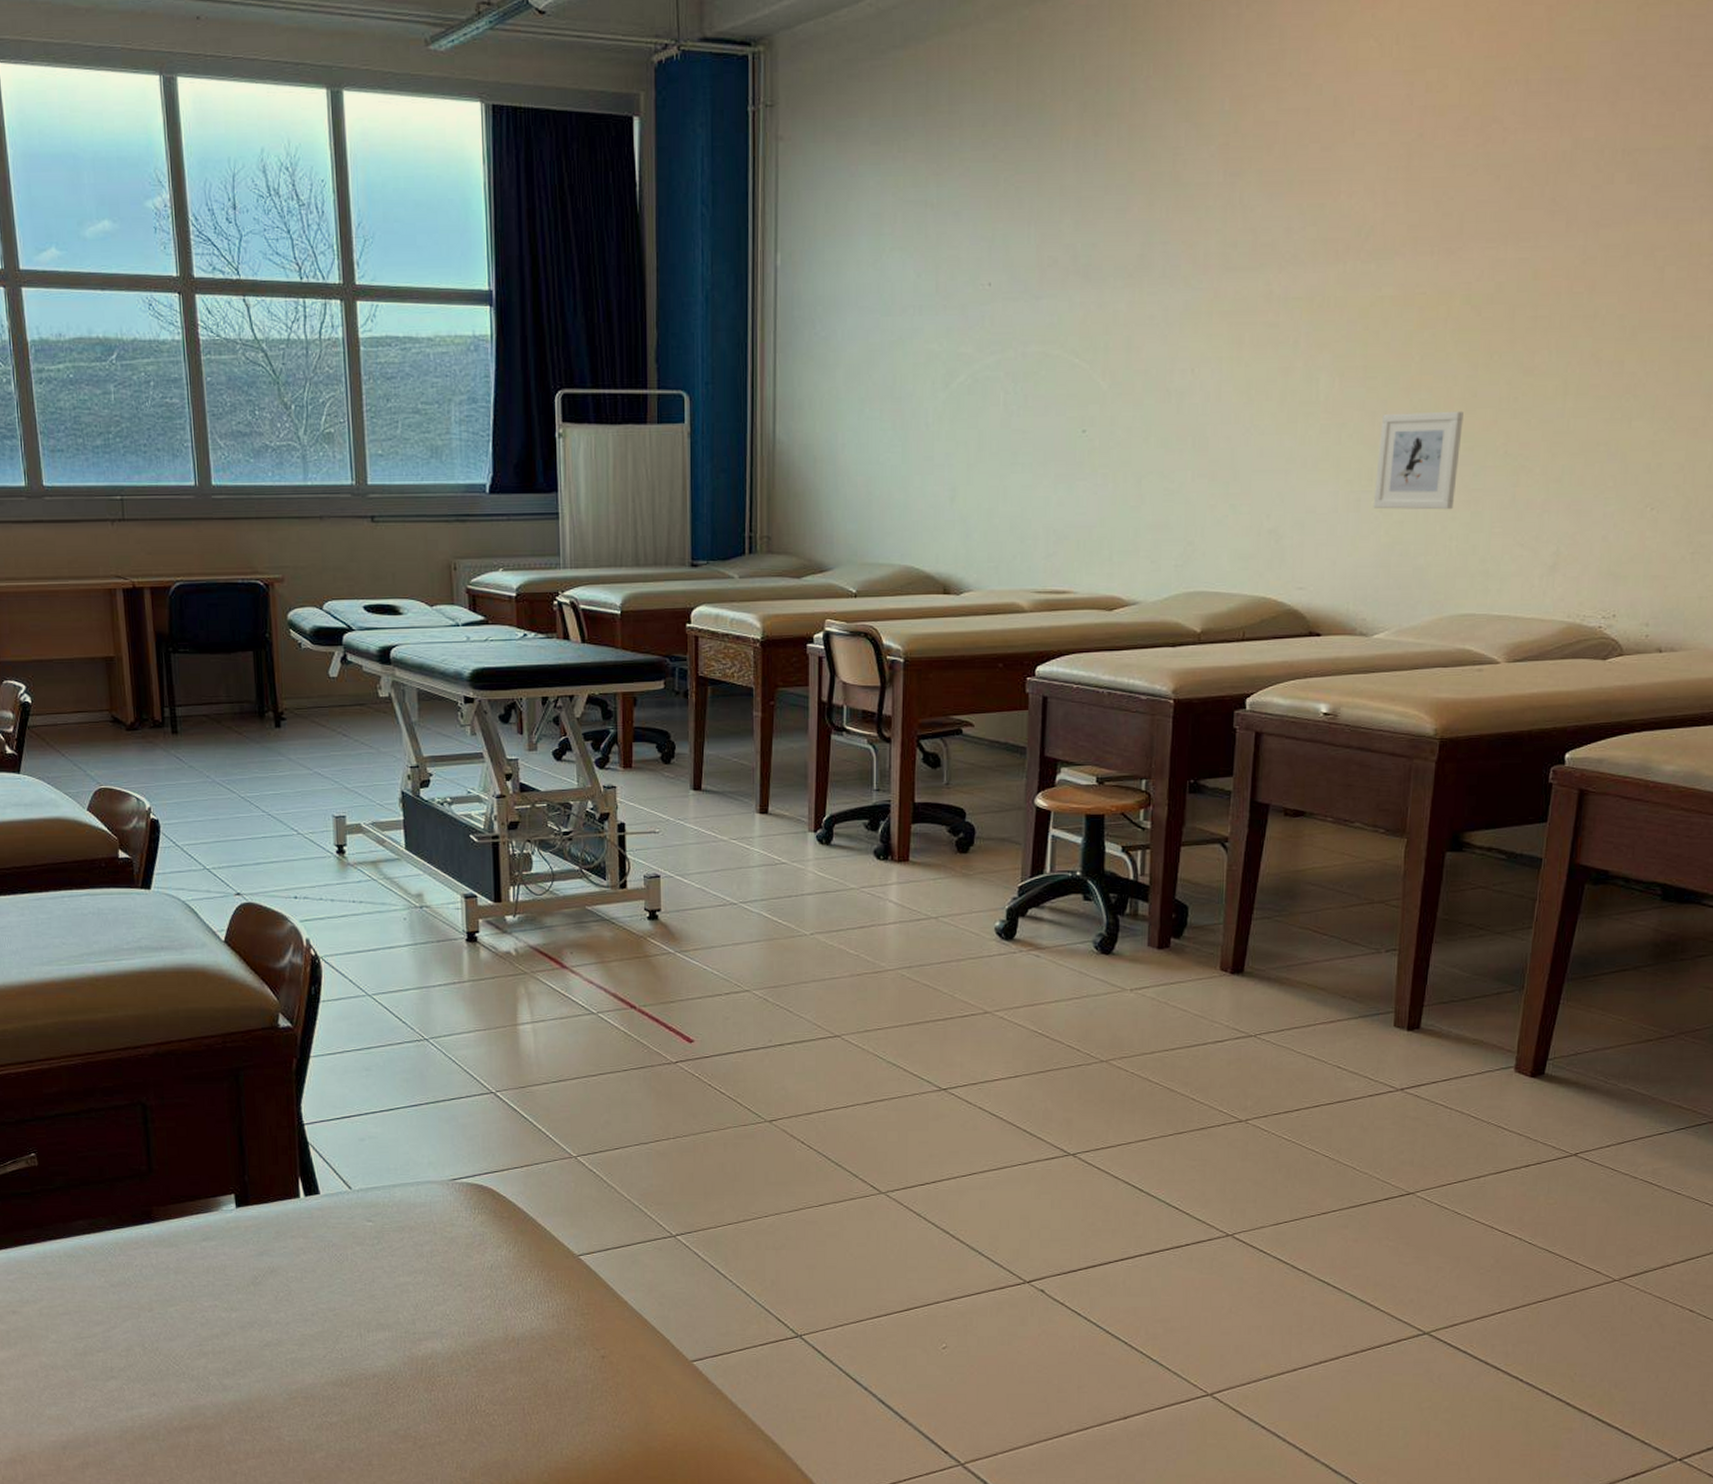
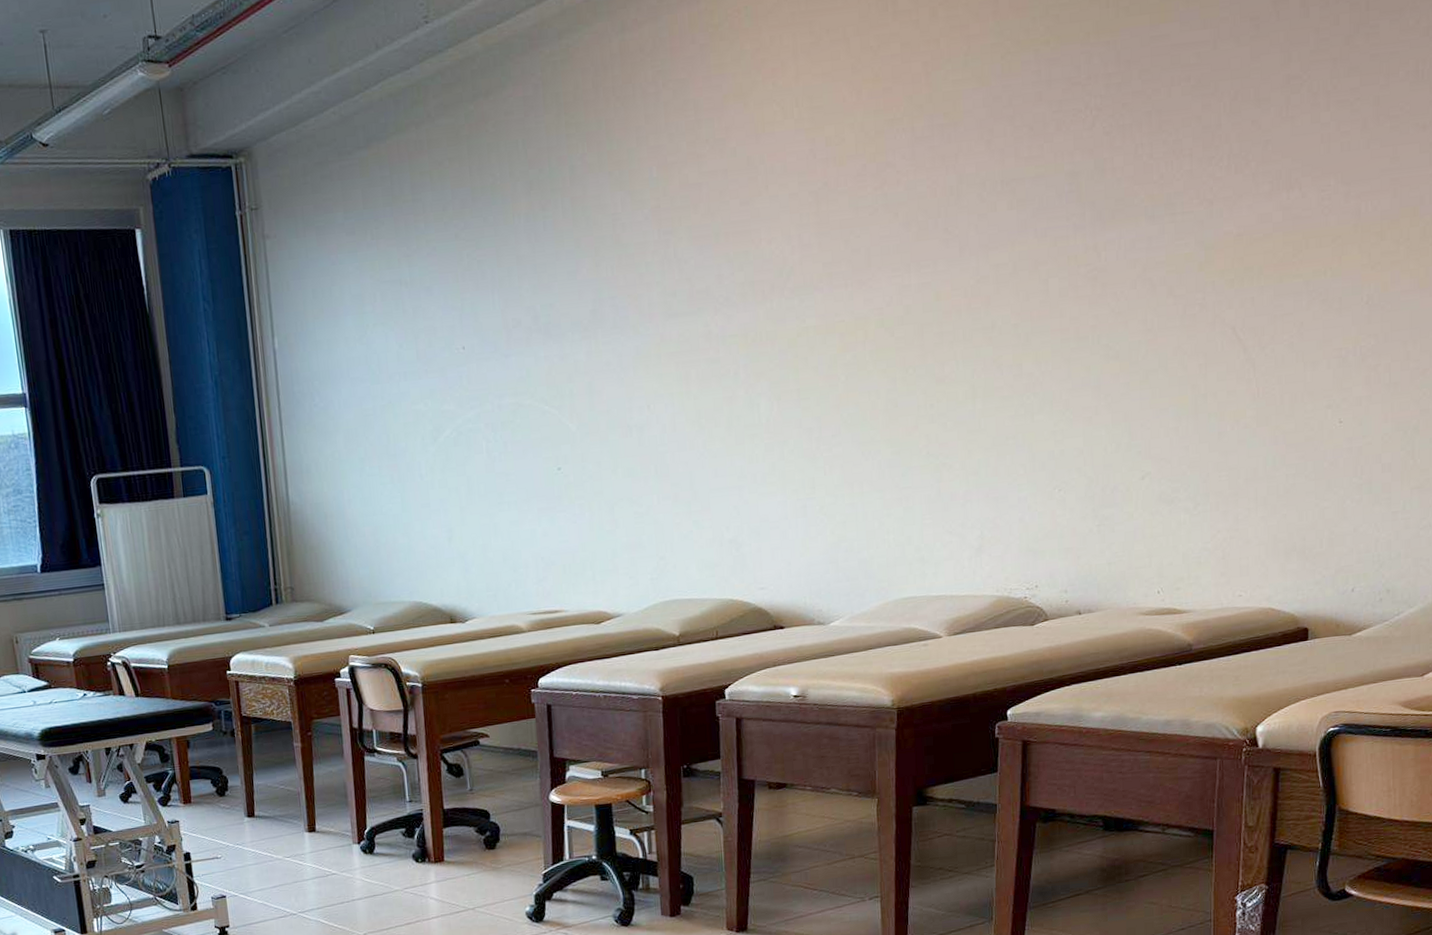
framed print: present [1373,411,1464,510] -> none [817,420,889,513]

